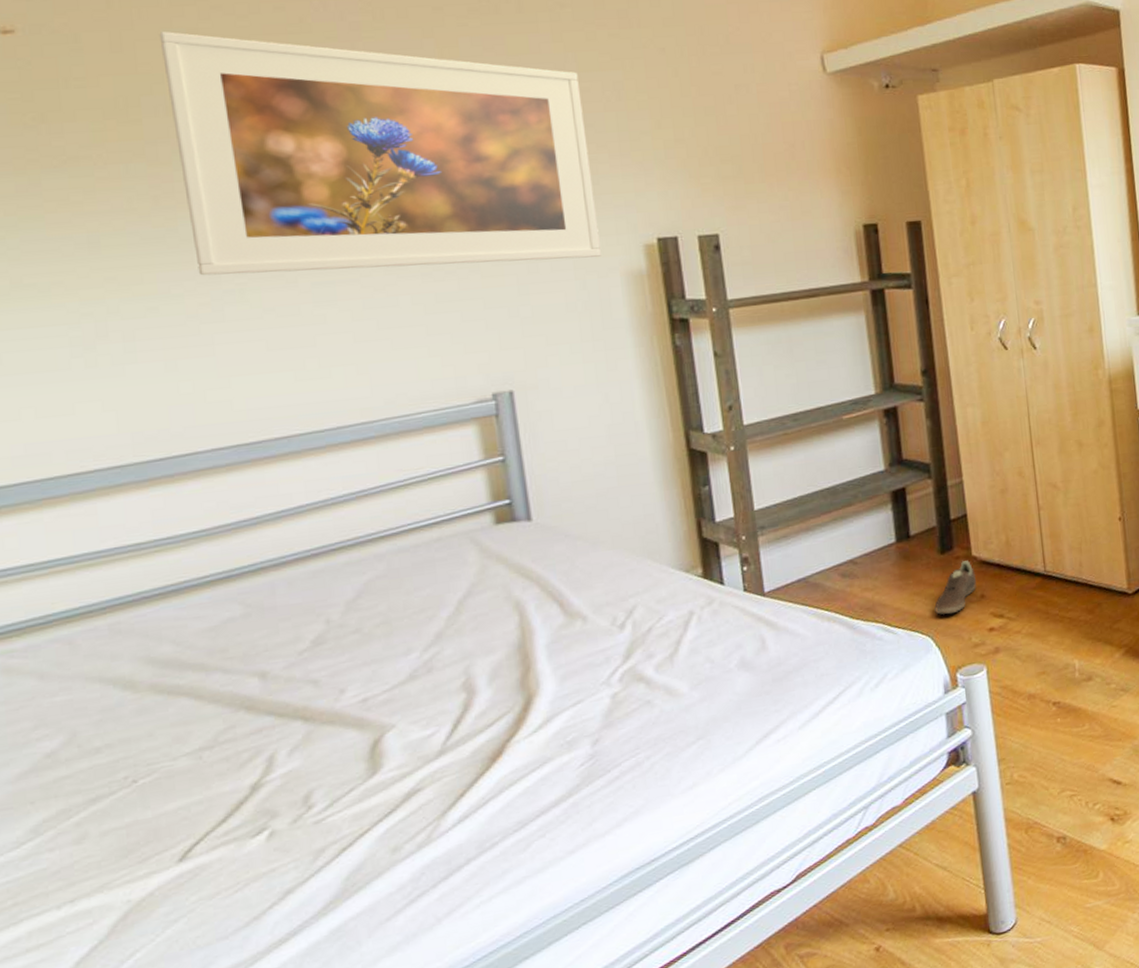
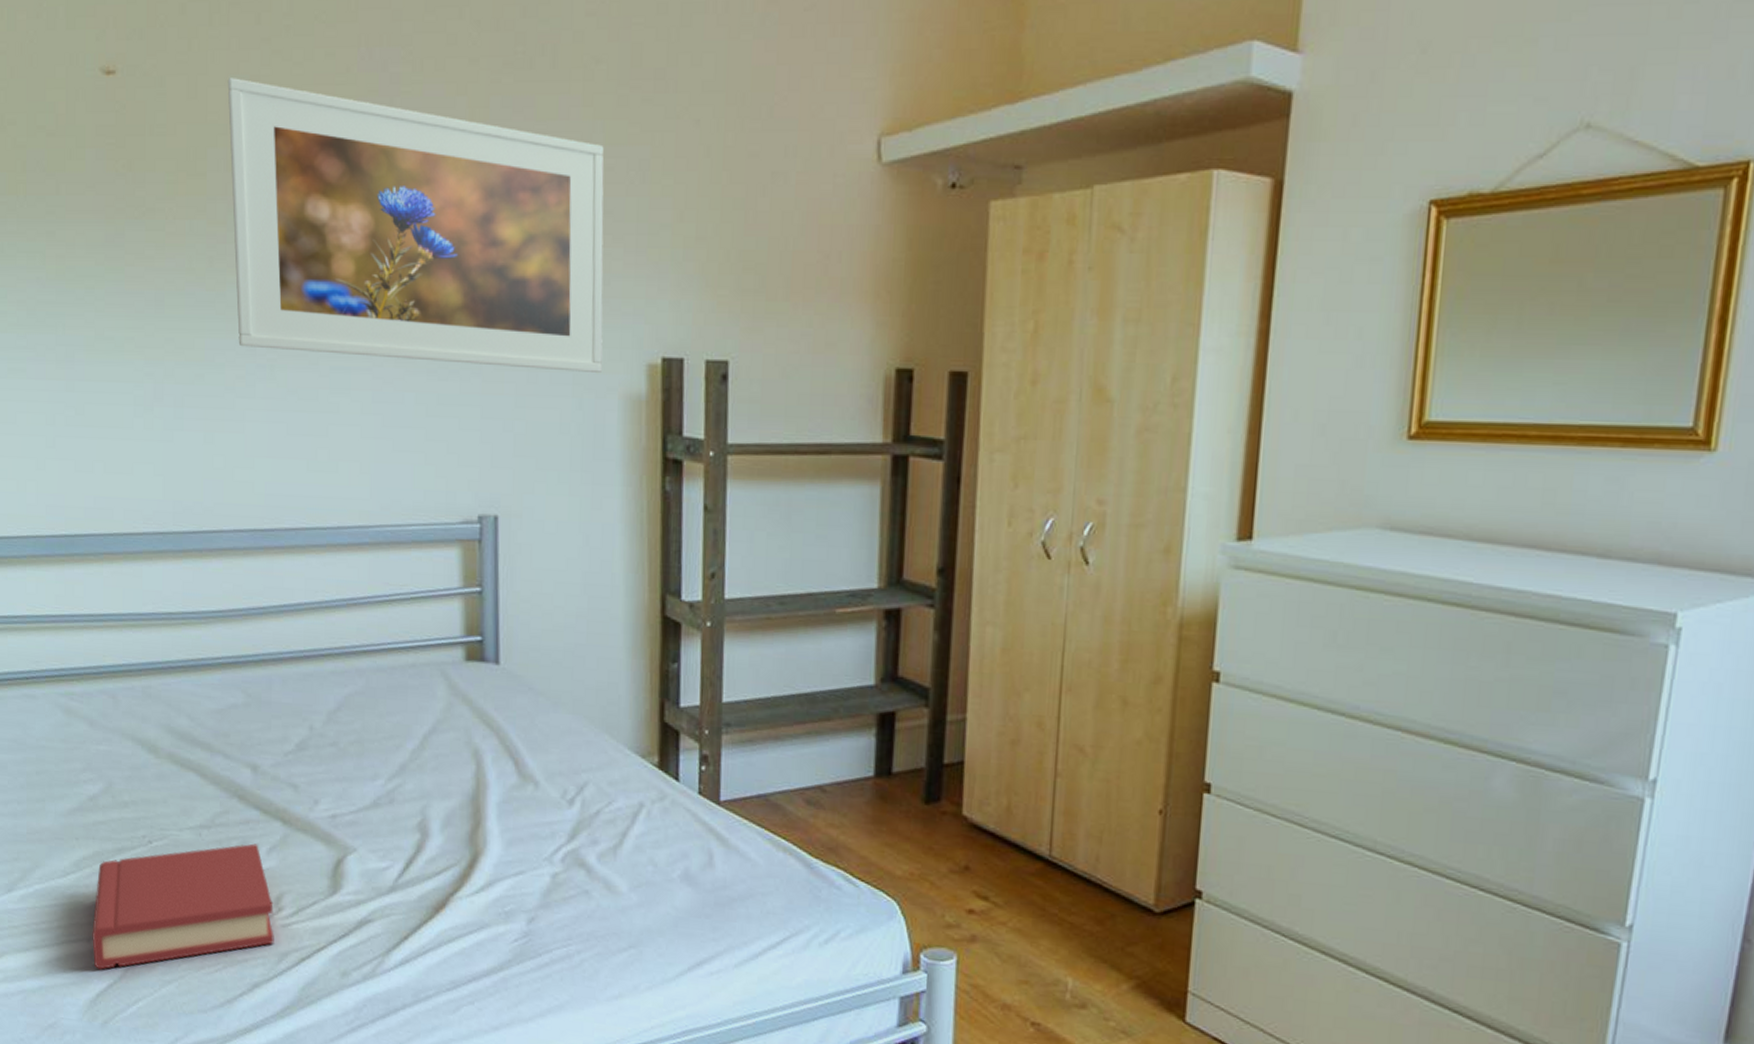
hardback book: none [63,749,307,935] -> present [92,843,274,970]
sneaker: present [934,560,976,615] -> none [907,819,964,881]

